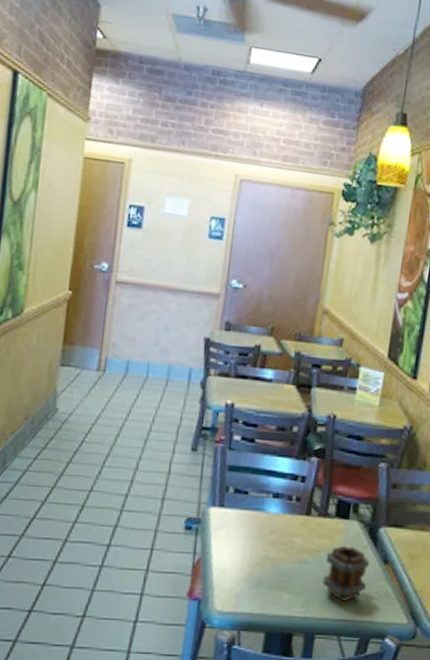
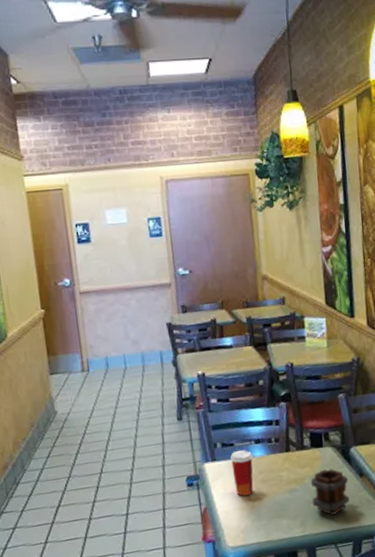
paper cup: none [238,501,268,555] -> present [230,450,254,496]

